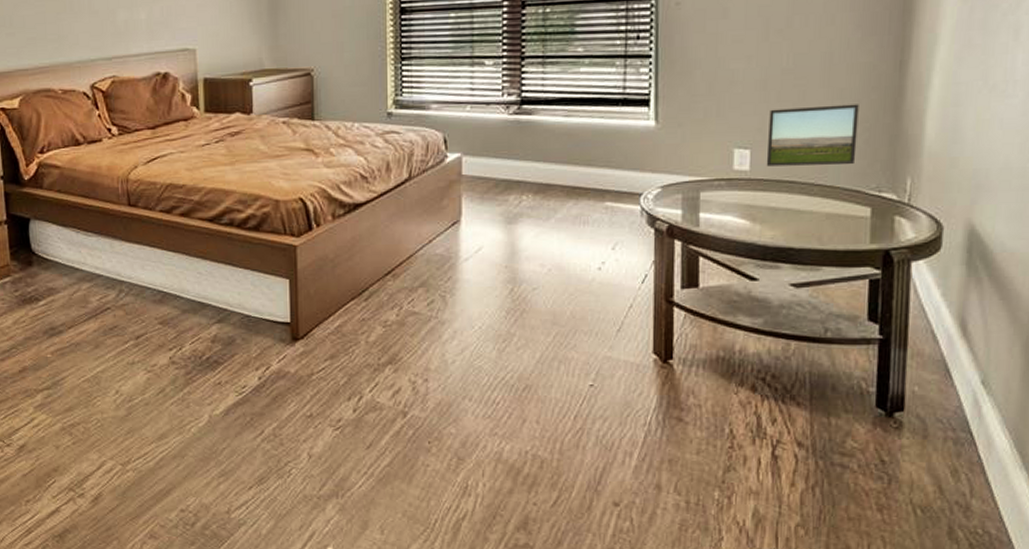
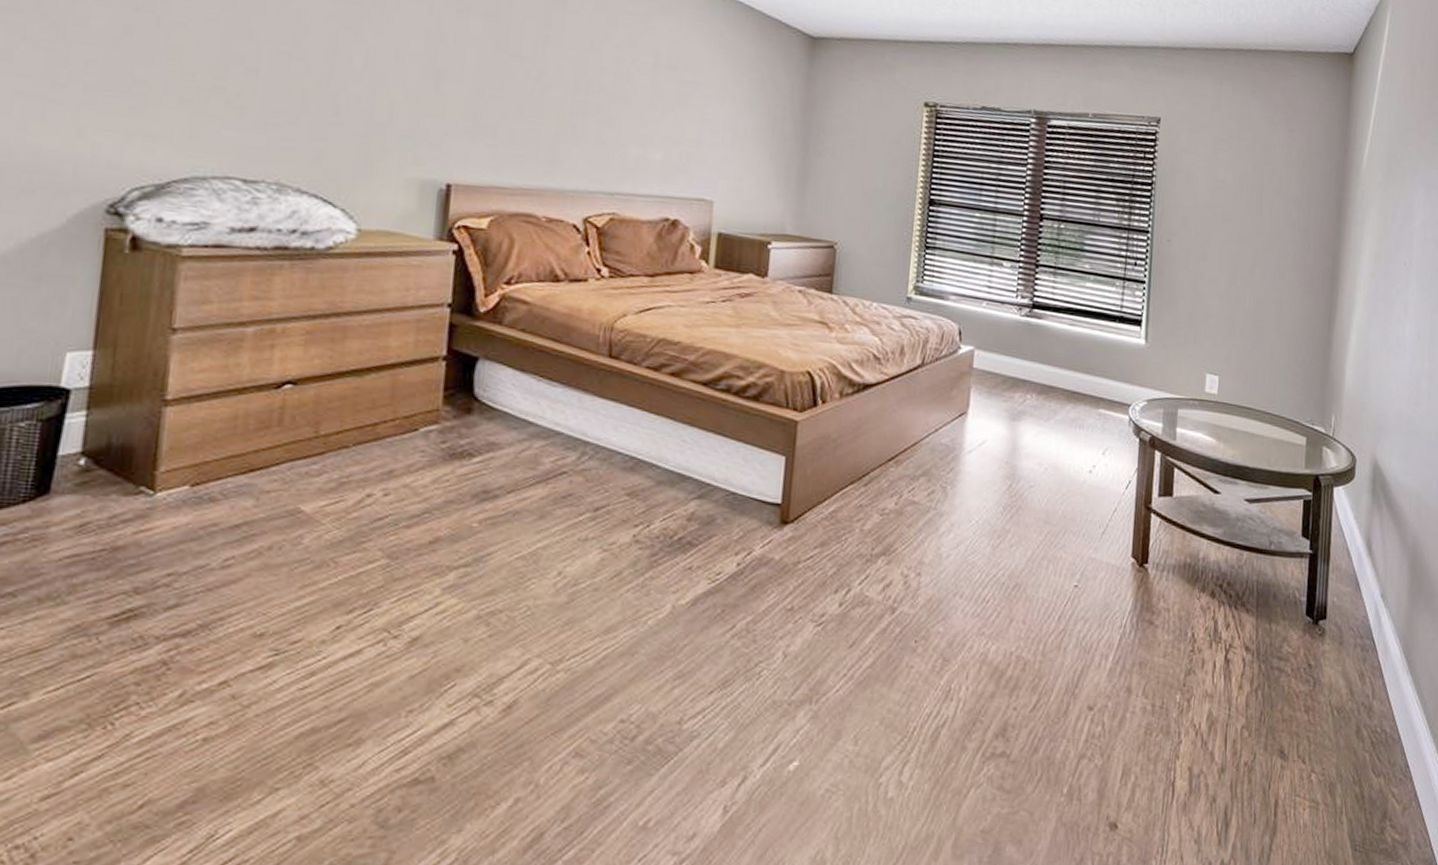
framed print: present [766,104,859,167] -> none [1230,343,1300,398]

